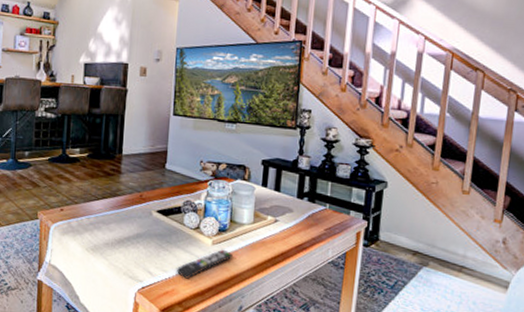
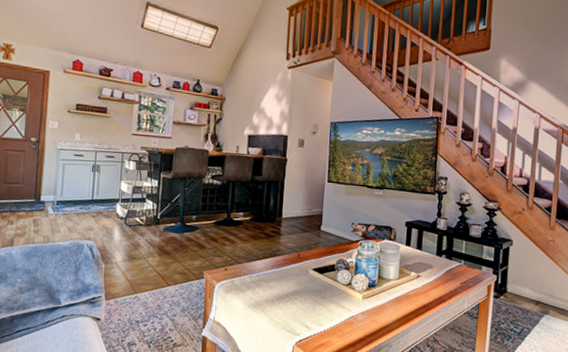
remote control: present [176,249,233,279] -> none [330,303,381,331]

